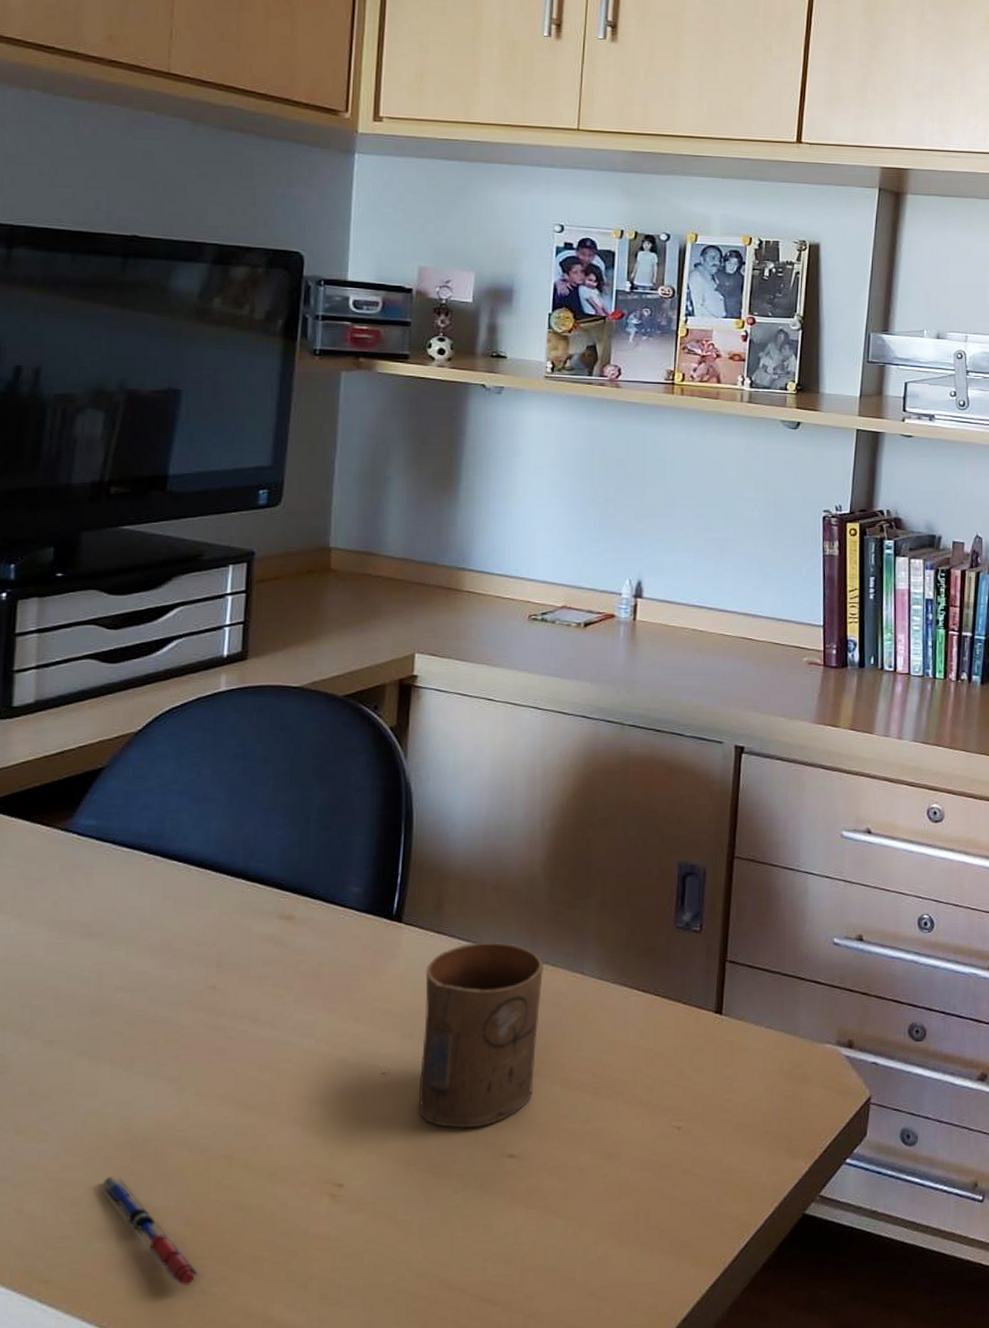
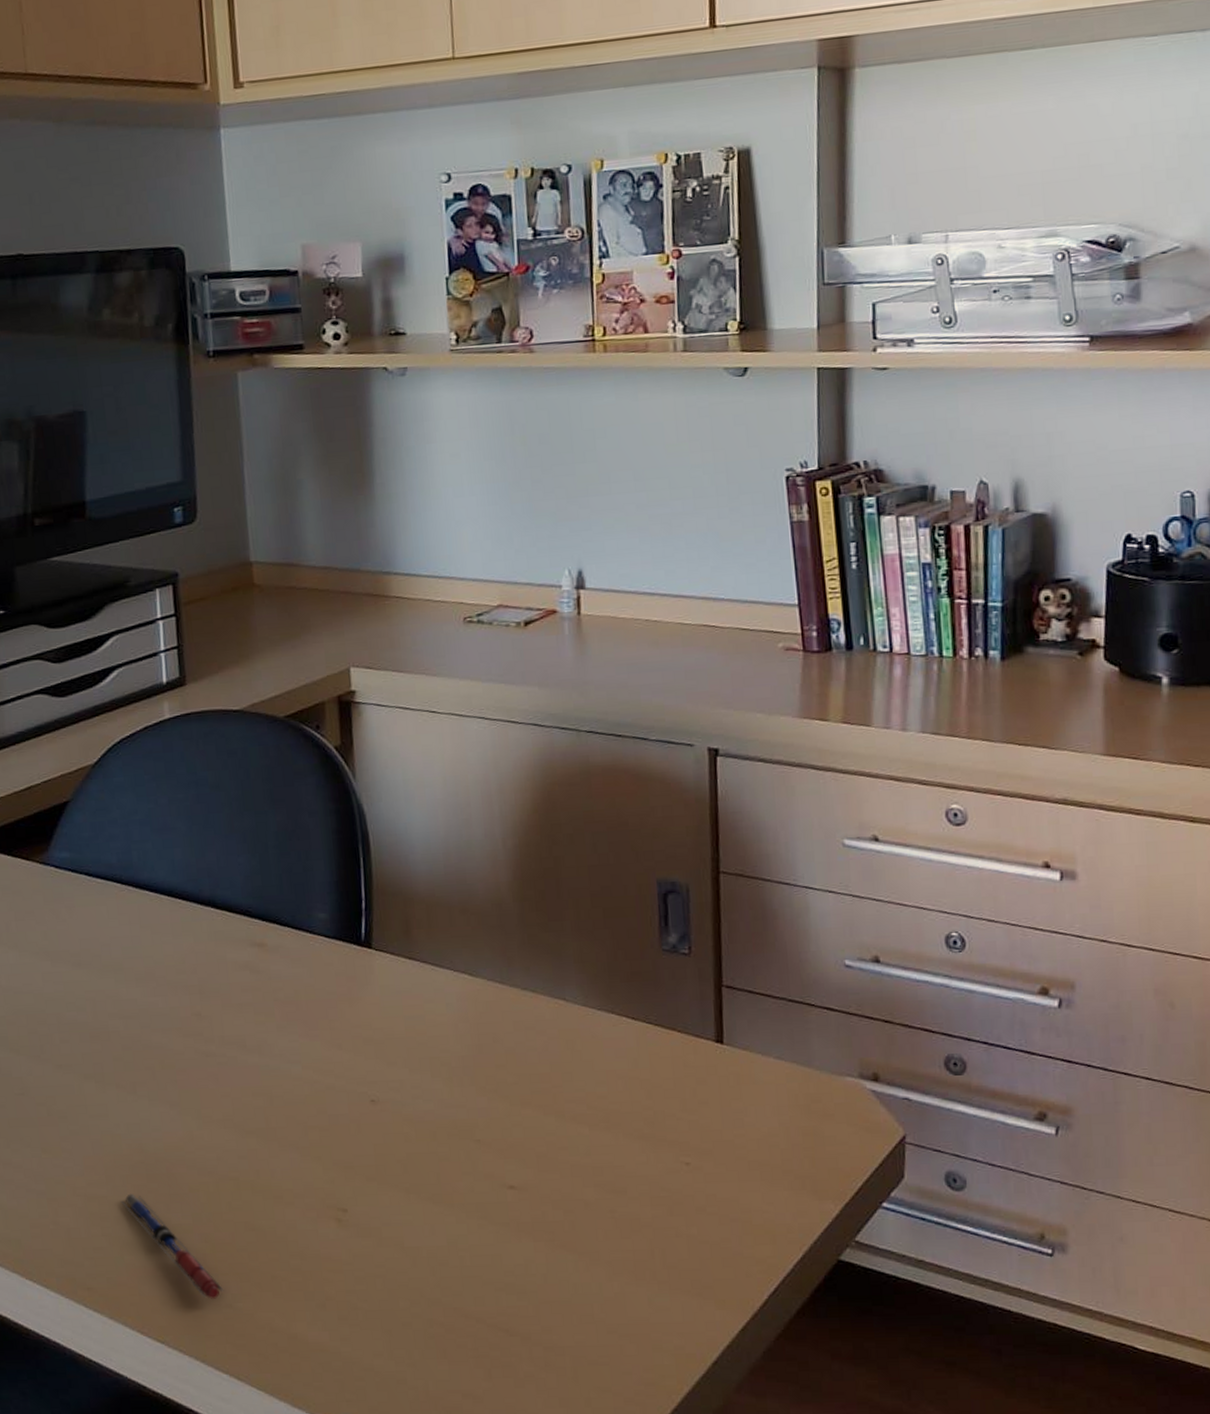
cup: present [418,942,543,1129] -> none [402,968,527,1159]

